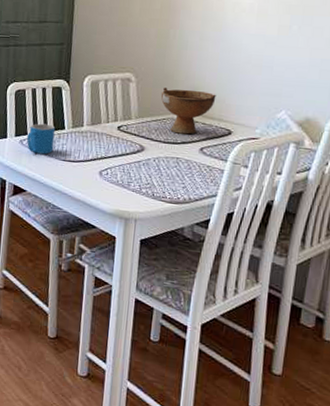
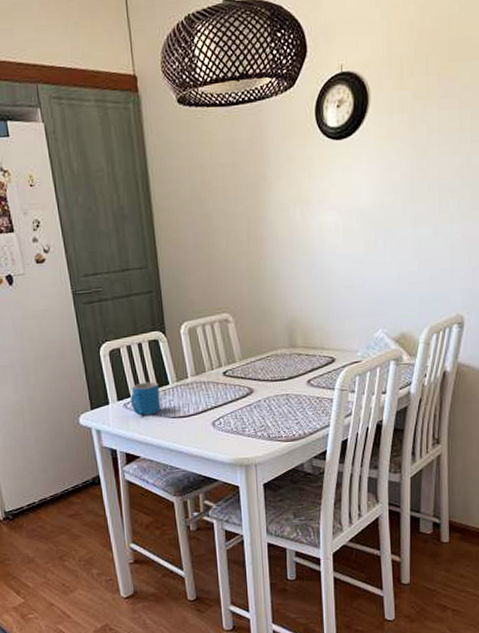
bowl: present [161,87,217,135] -> none [261,322,316,370]

